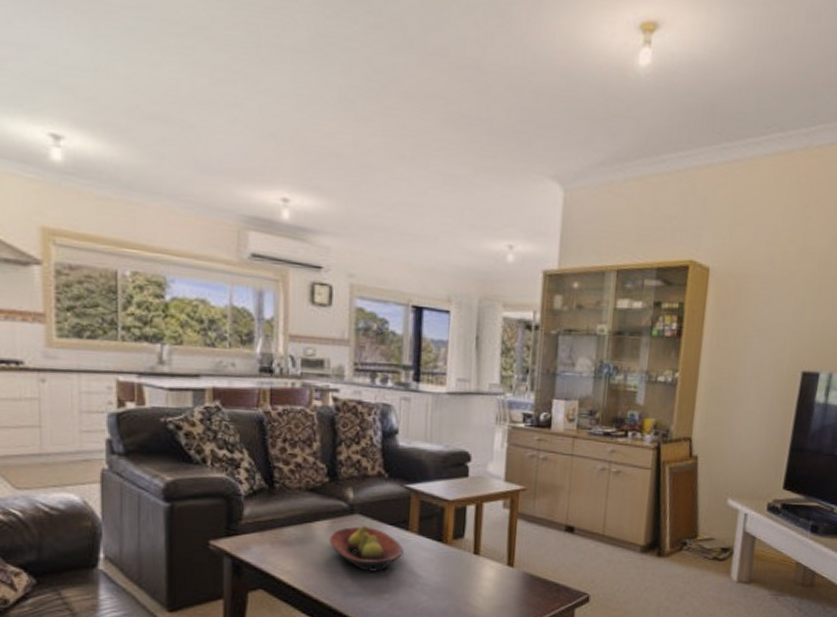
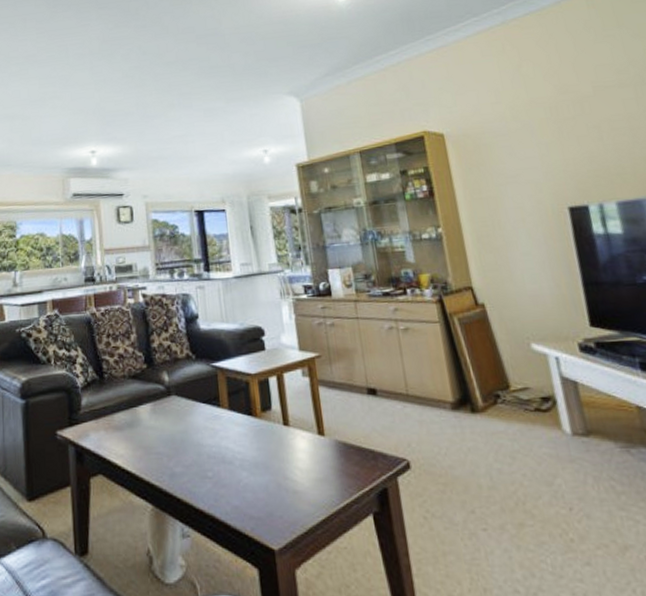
fruit bowl: present [329,525,405,572] -> none [153,405,220,451]

